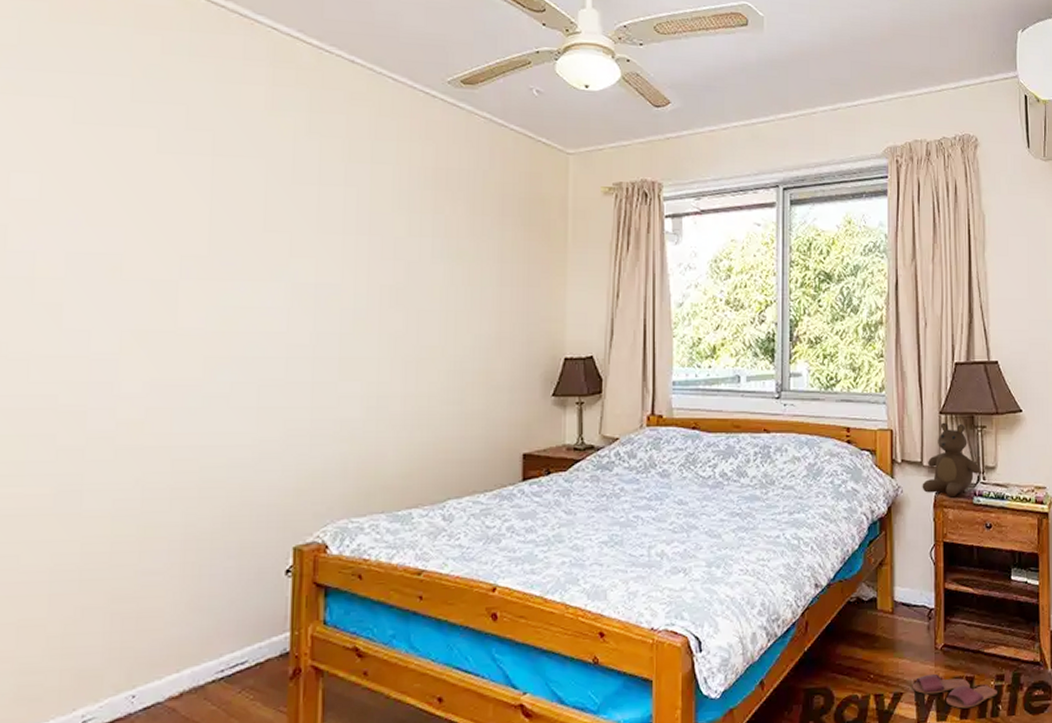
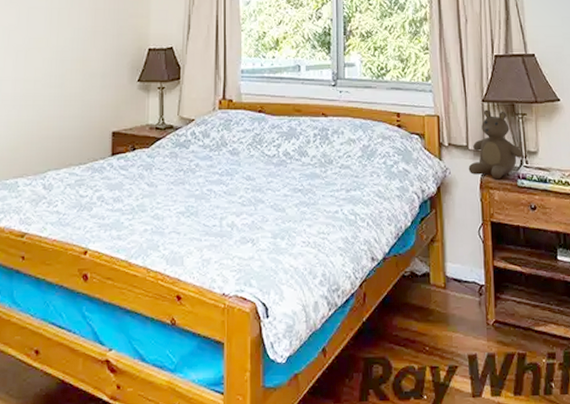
slippers: present [912,673,997,709] -> none [466,348,550,385]

